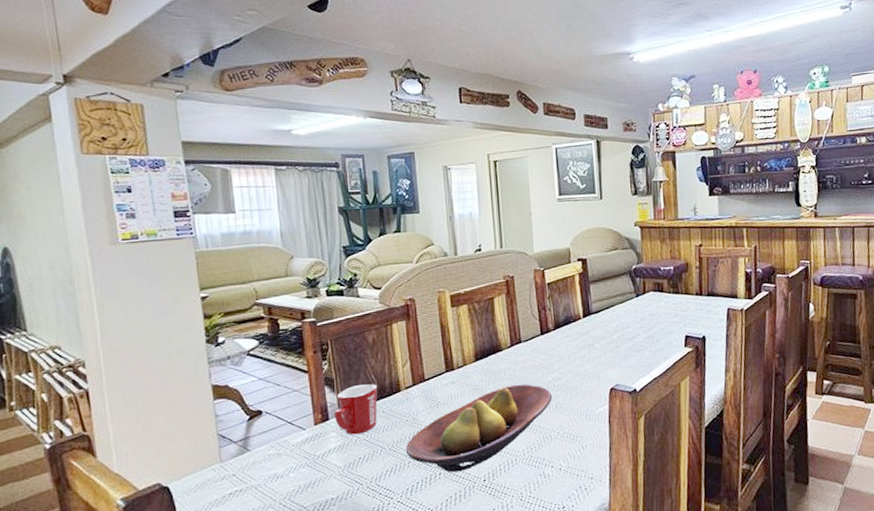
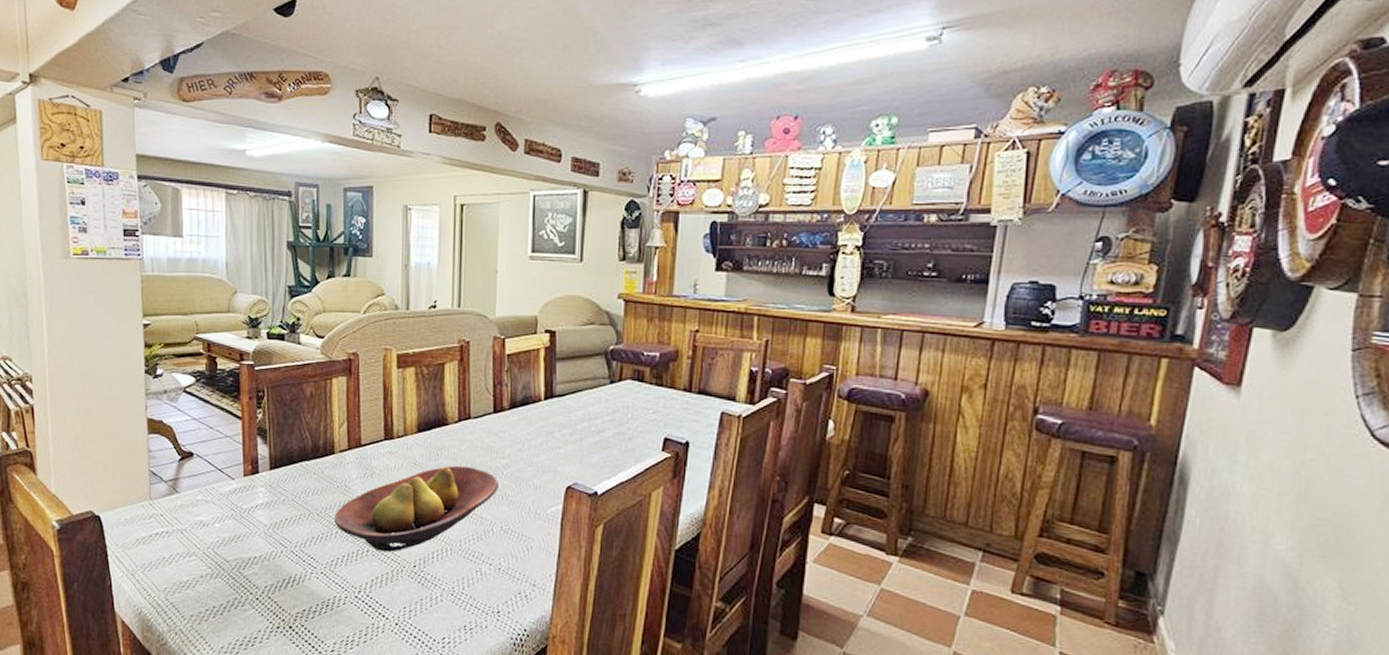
mug: present [333,384,378,435] -> none [264,440,310,494]

